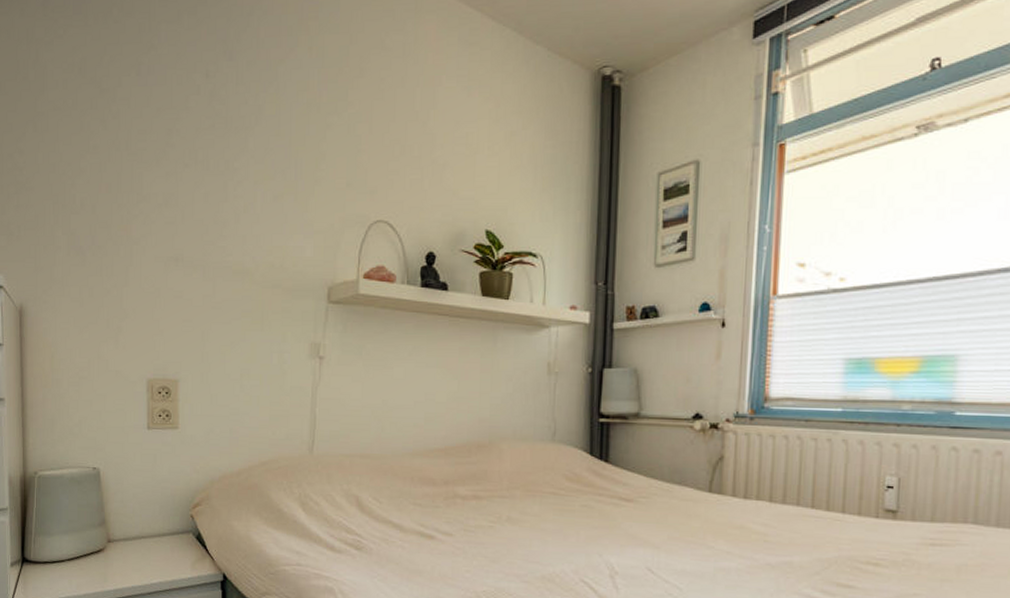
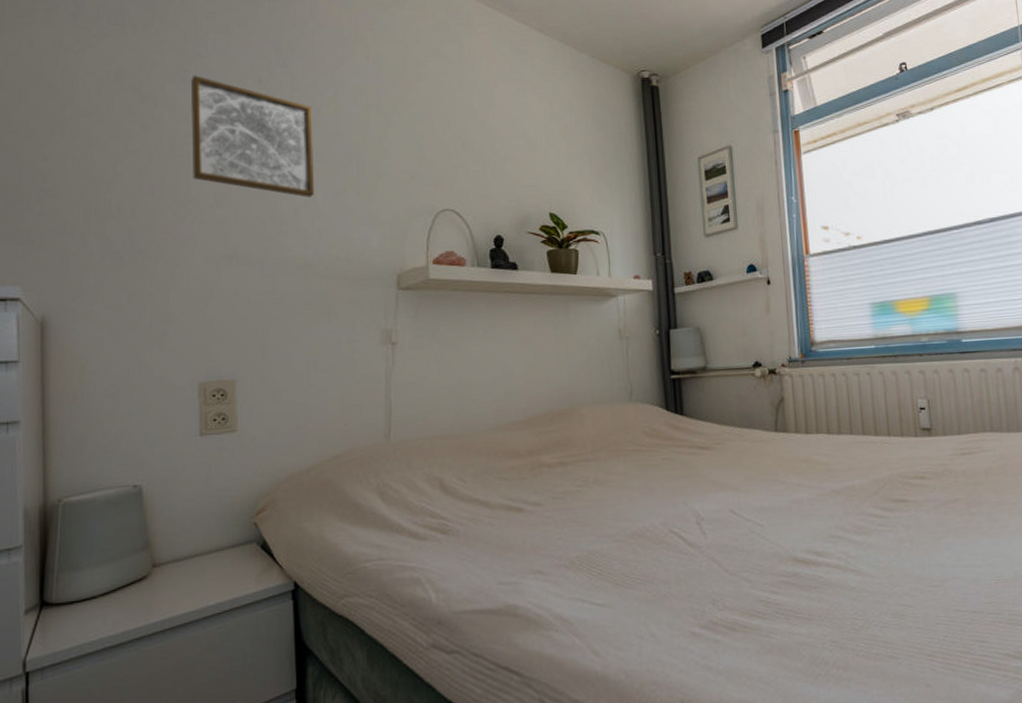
wall art: none [144,69,255,201] -> present [191,76,314,197]

